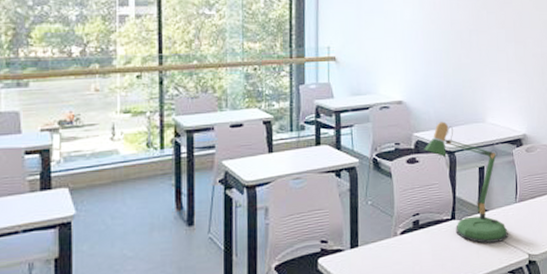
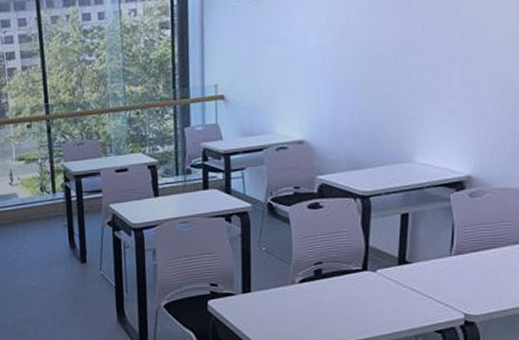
desk lamp: present [424,121,508,244] -> none [329,162,438,298]

